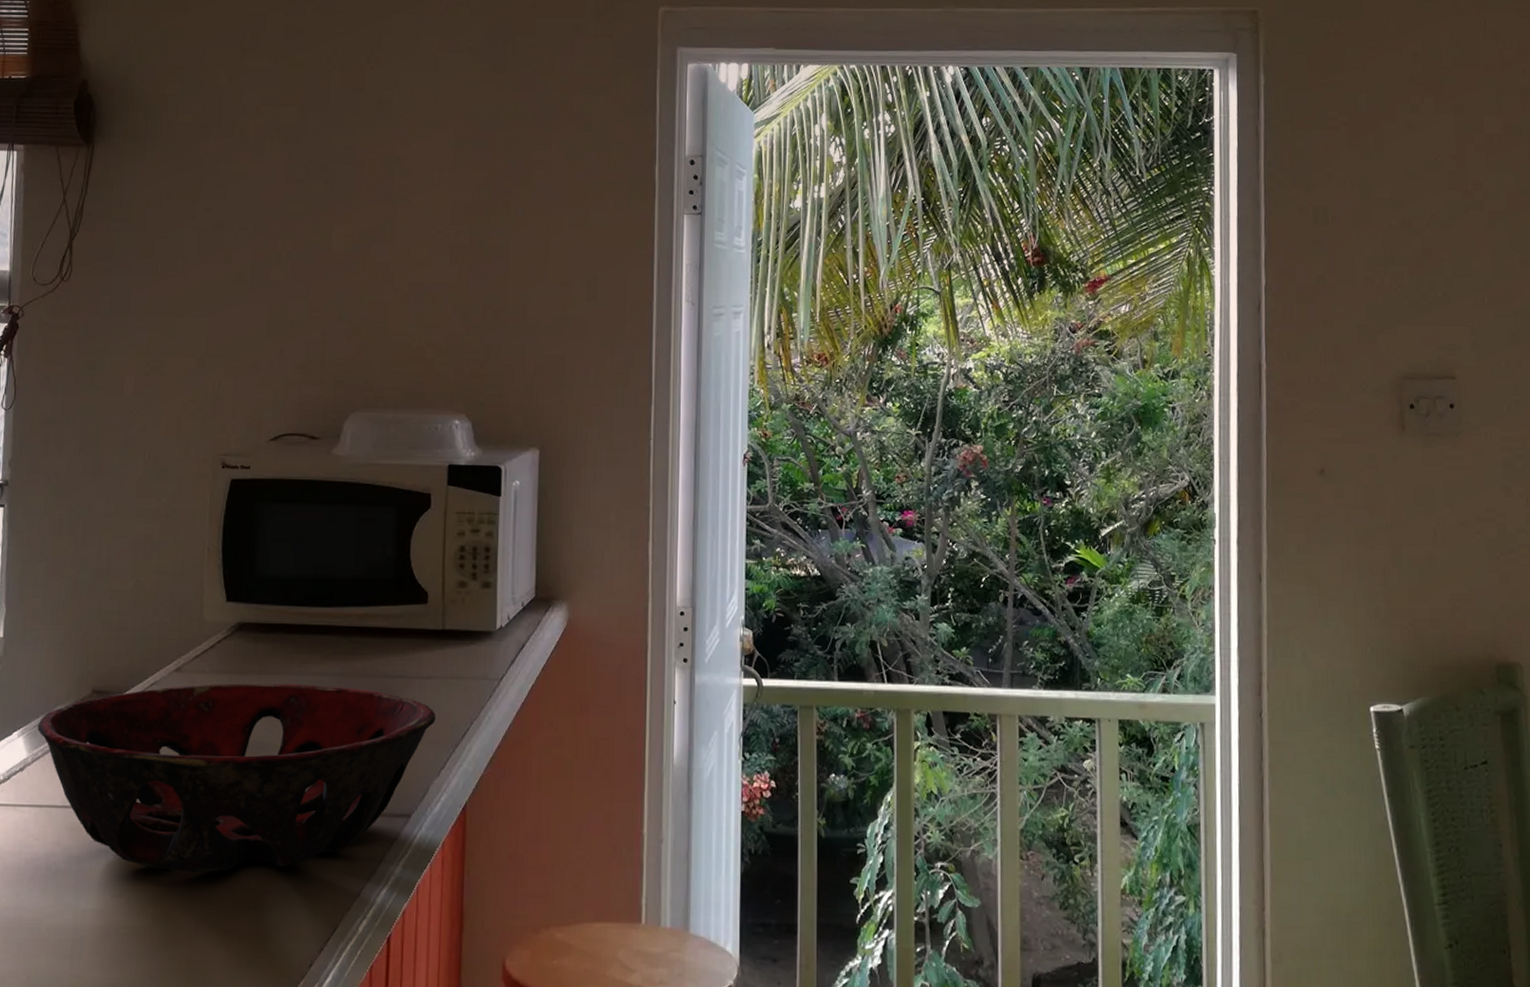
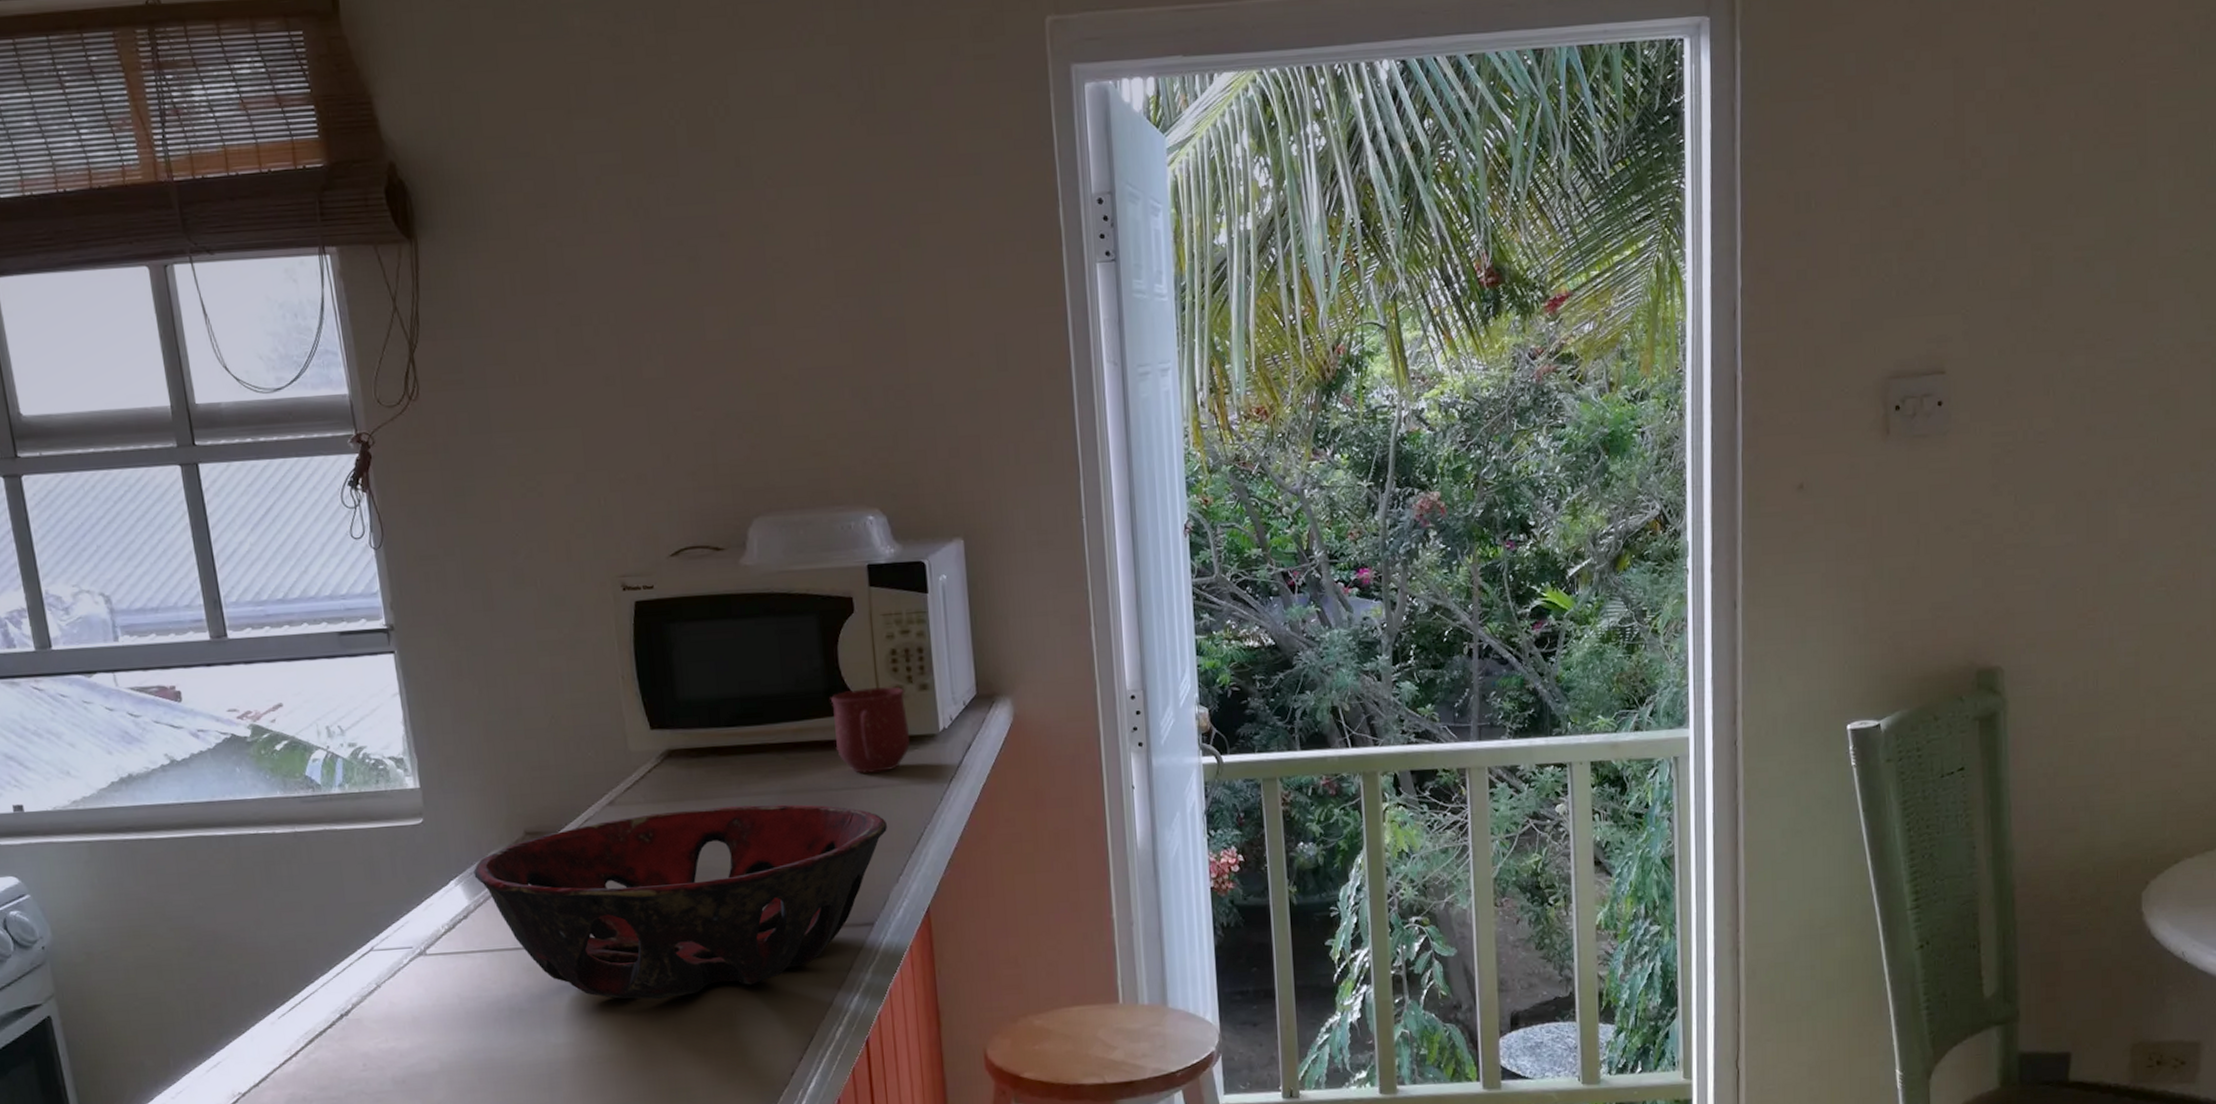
mug: none [396,580,469,665] -> present [830,686,910,774]

